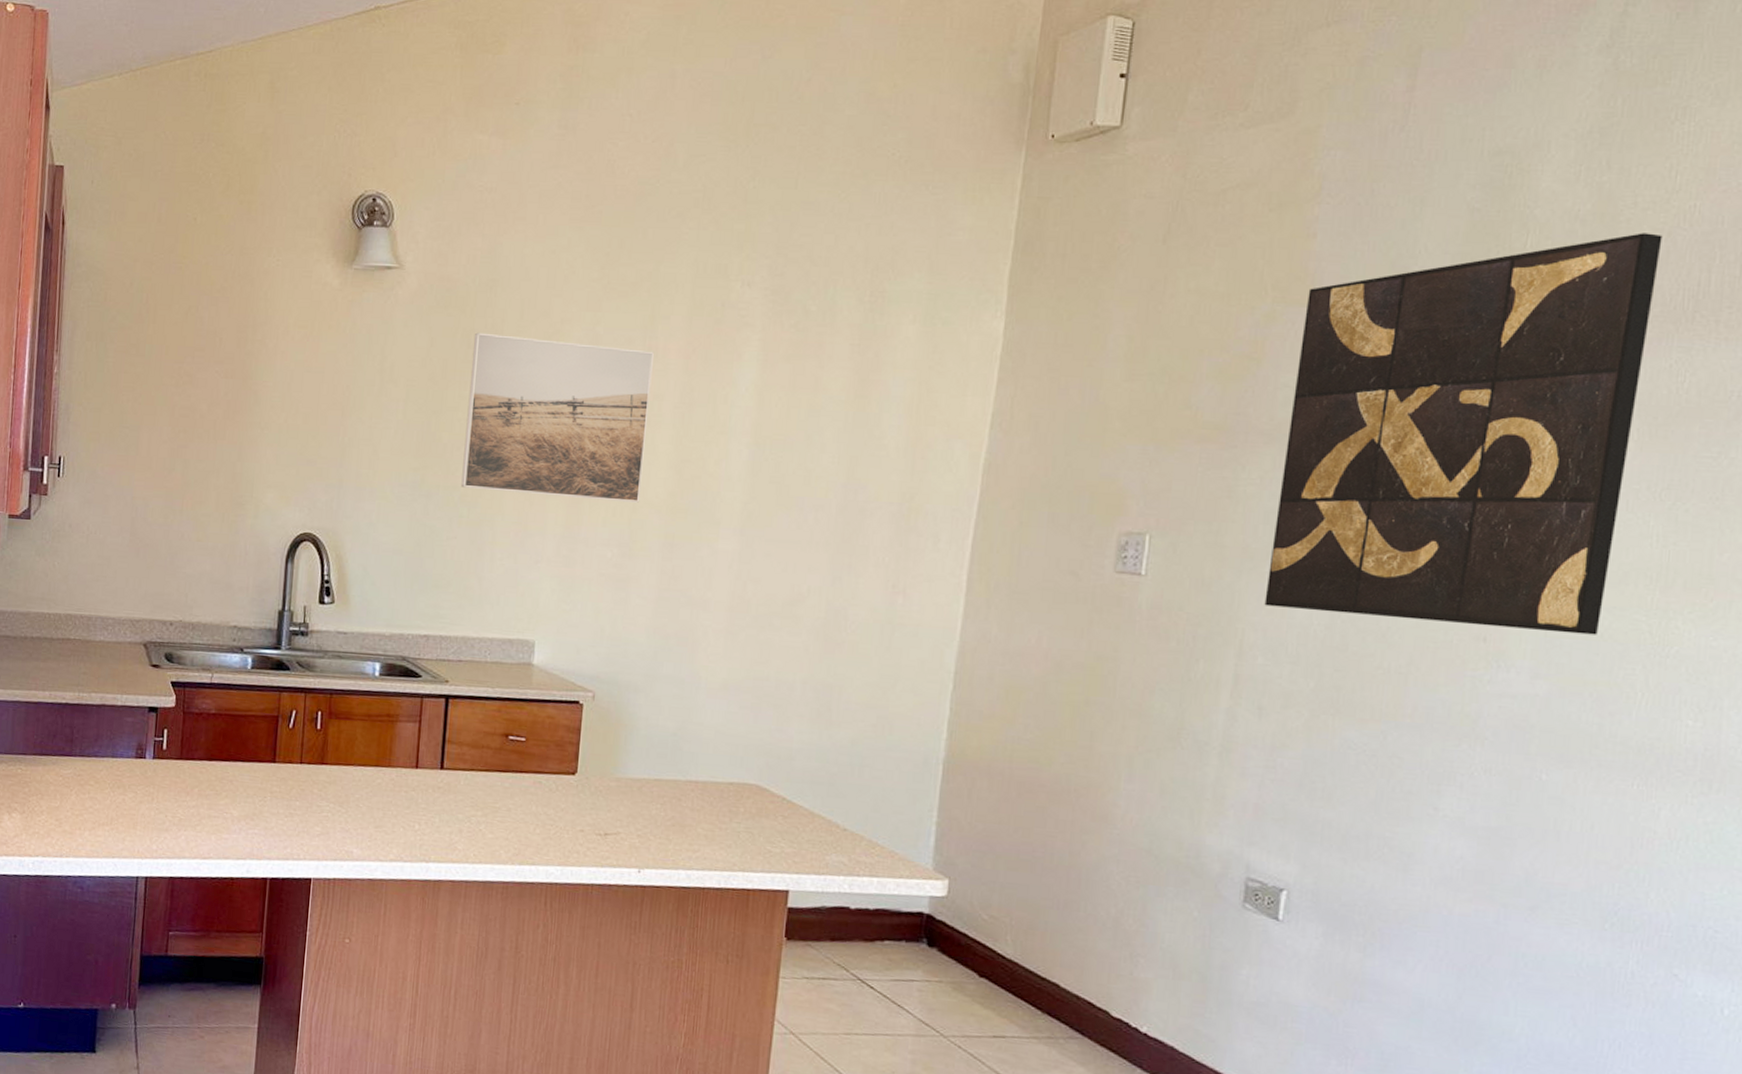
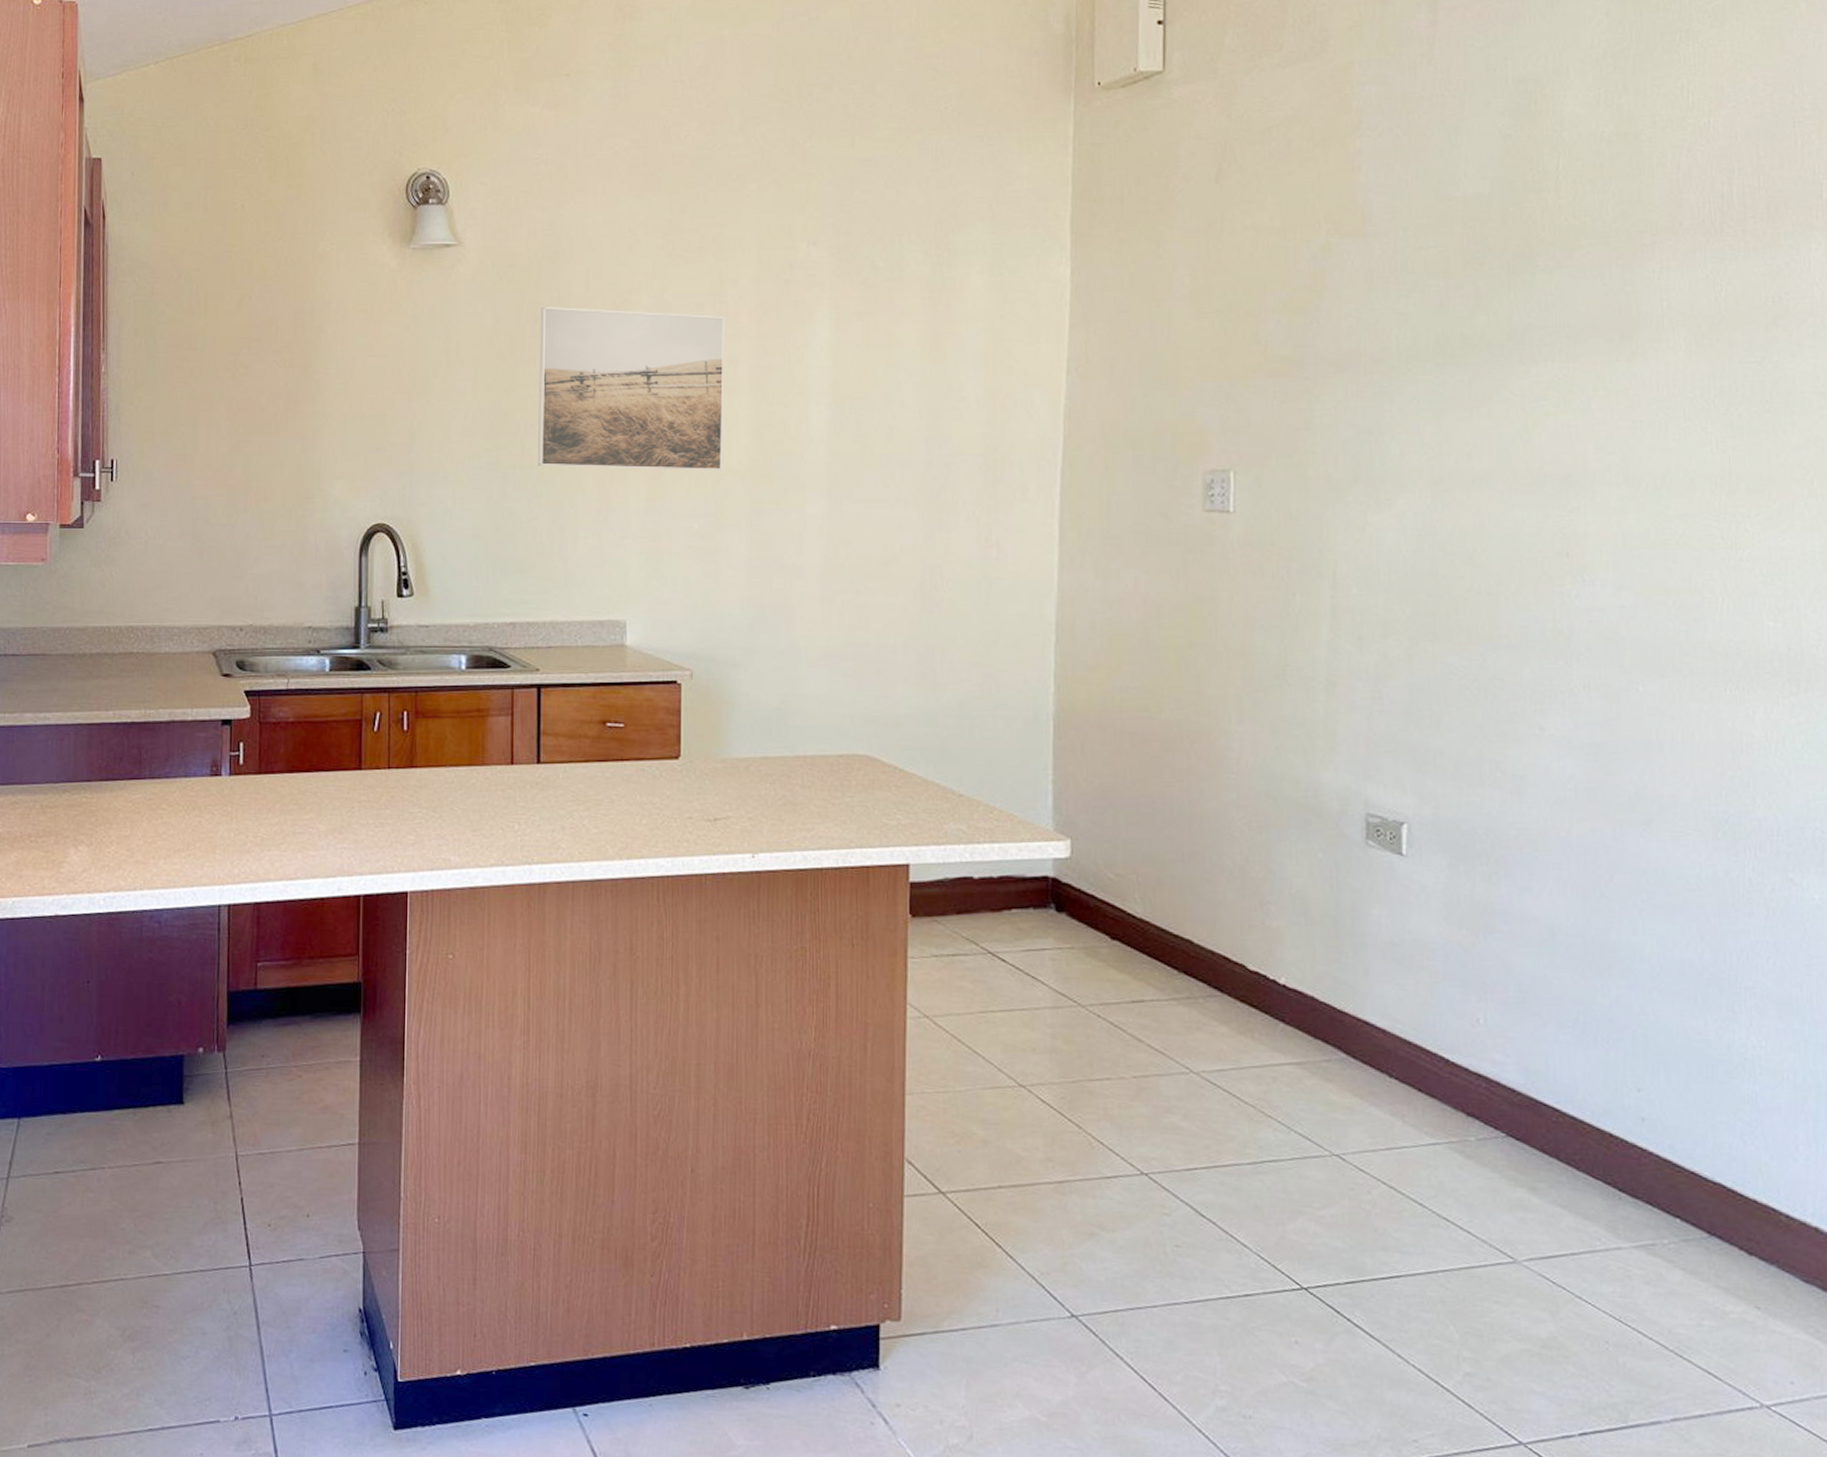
wall art: present [1264,233,1663,635] -> none [1352,150,1684,543]

